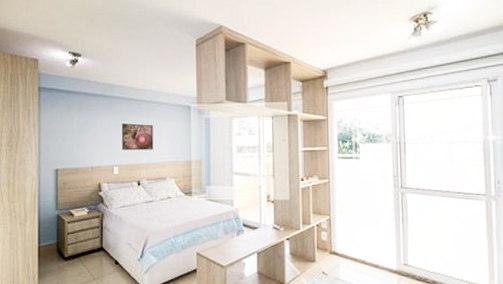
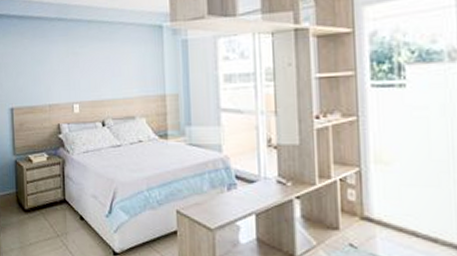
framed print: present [121,123,154,151] -> none [80,50,119,84]

